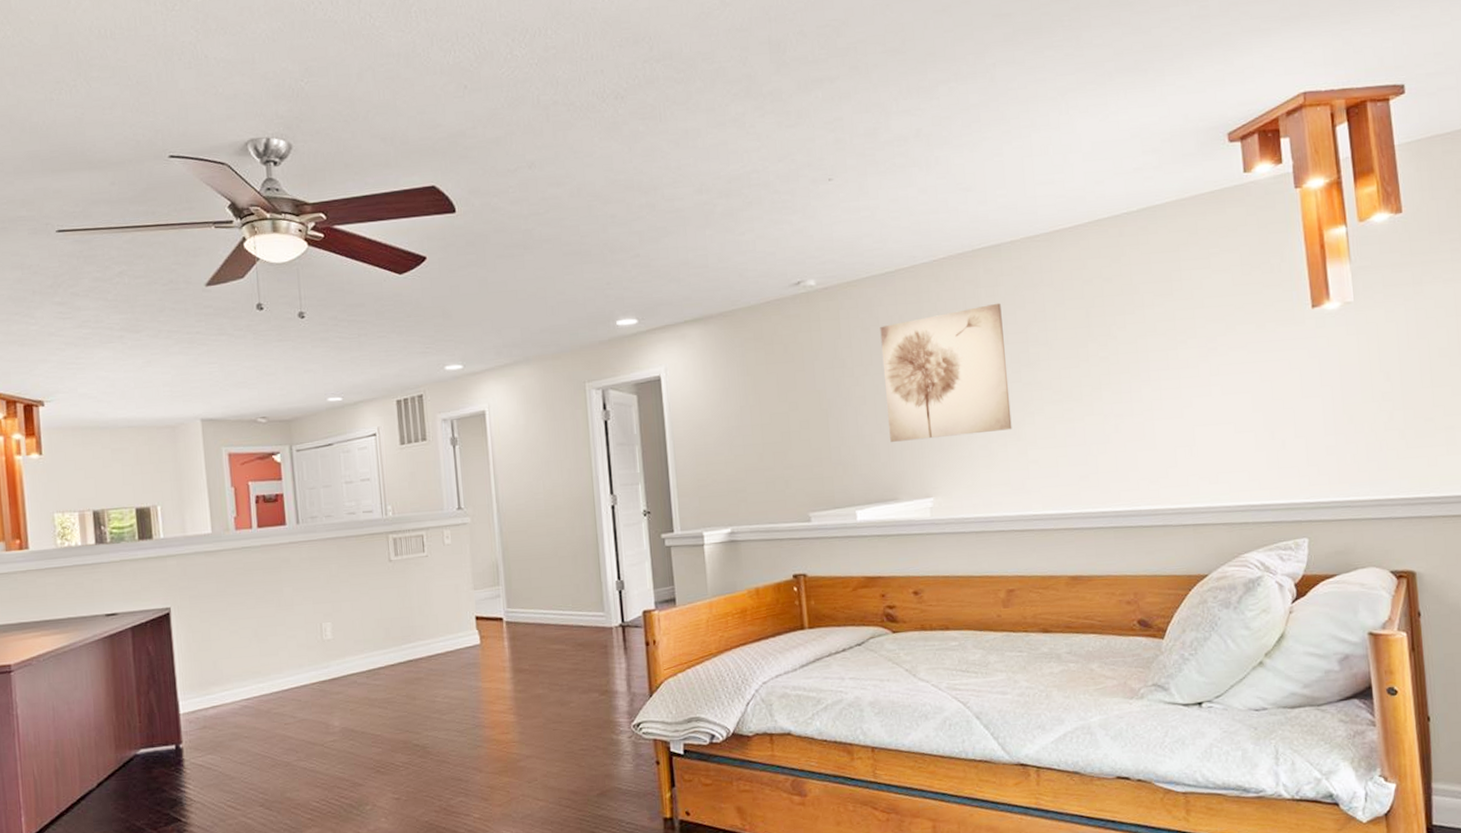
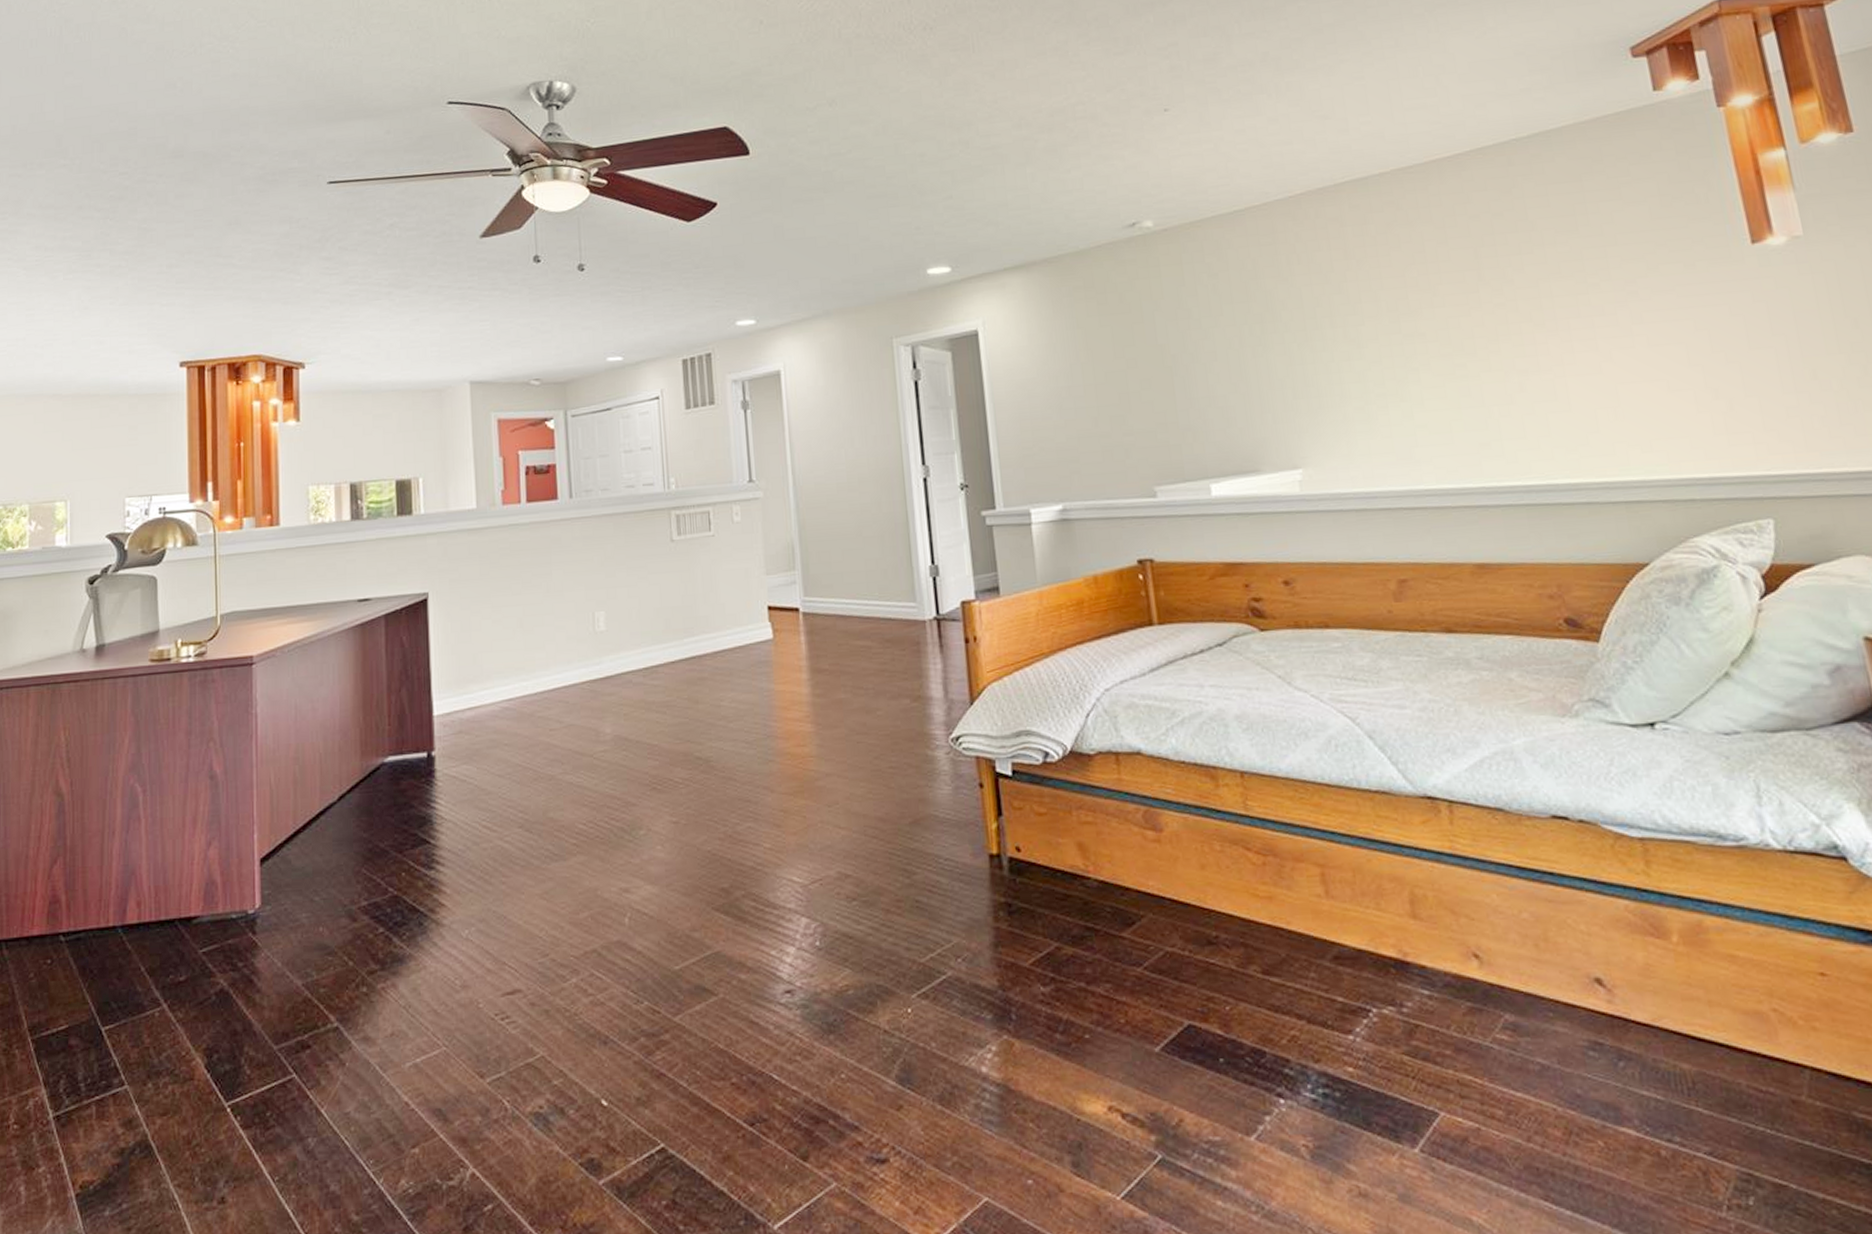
wall art: present [880,303,1012,442] -> none [1230,243,1394,404]

